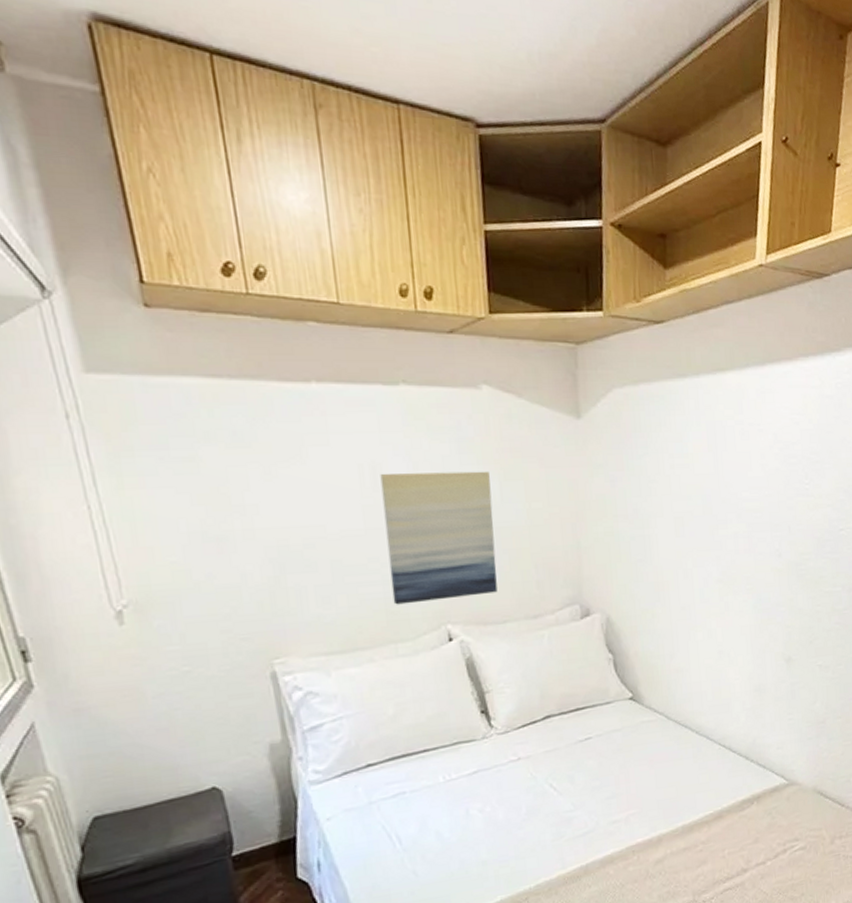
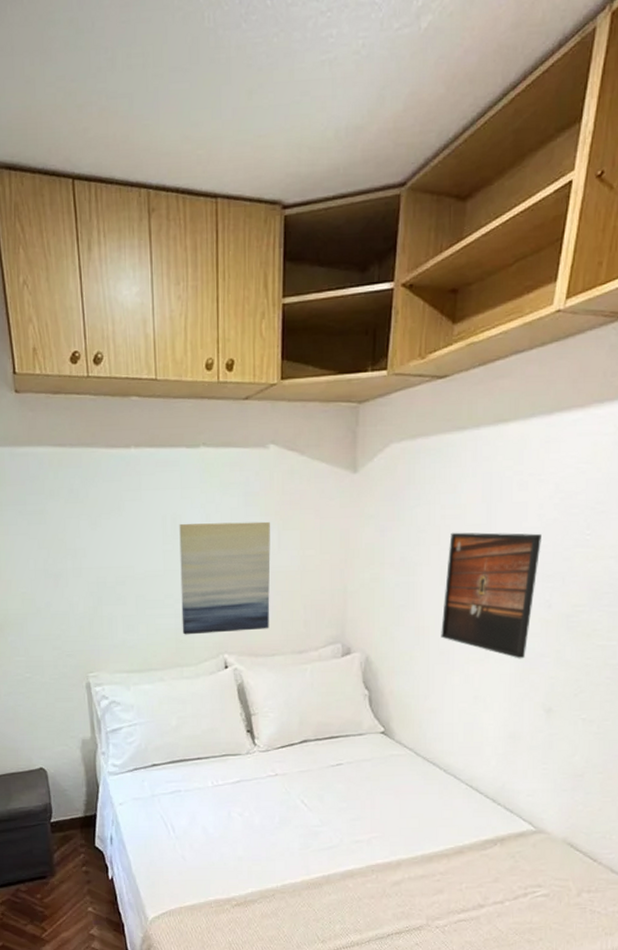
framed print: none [680,482,767,610] -> present [441,532,541,659]

